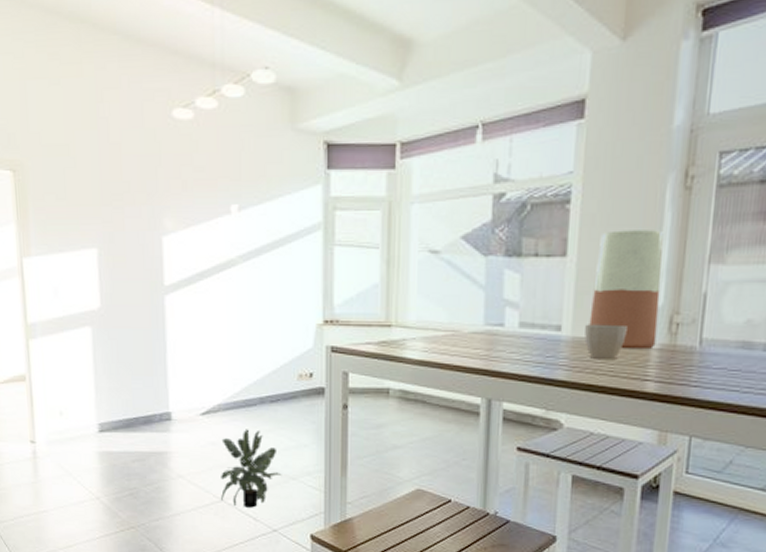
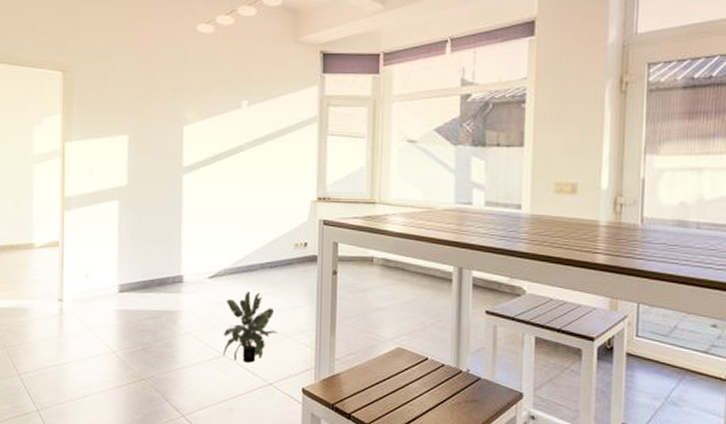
cup: present [584,324,627,361] -> none [542,203,578,235]
vase: present [589,230,664,350] -> none [545,126,606,227]

